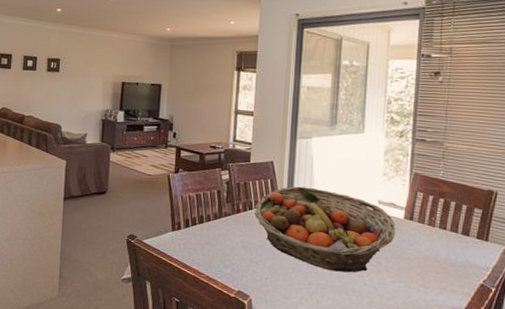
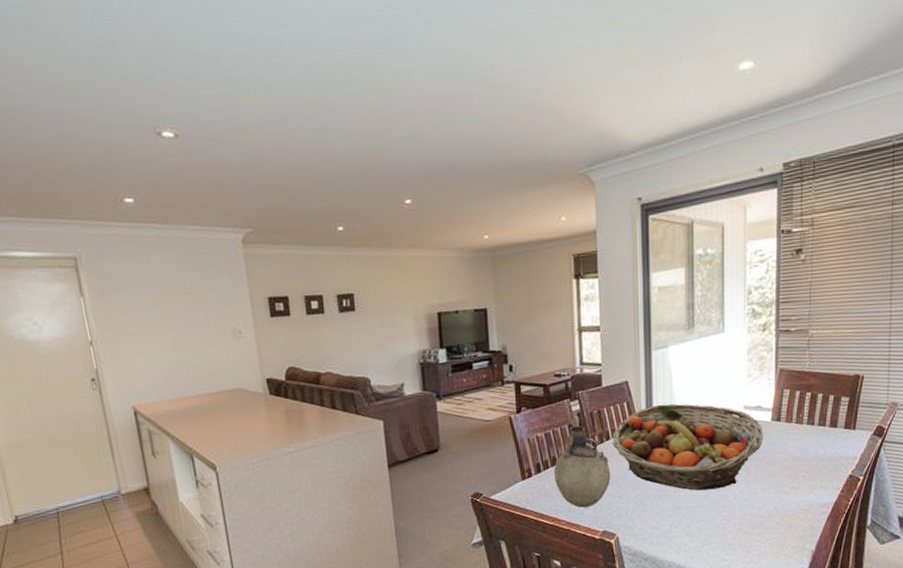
vase: none [200,192,251,266] -> present [554,425,611,508]

